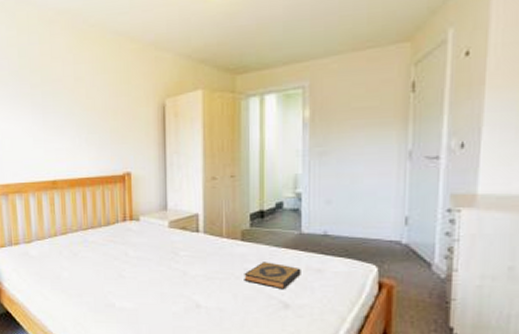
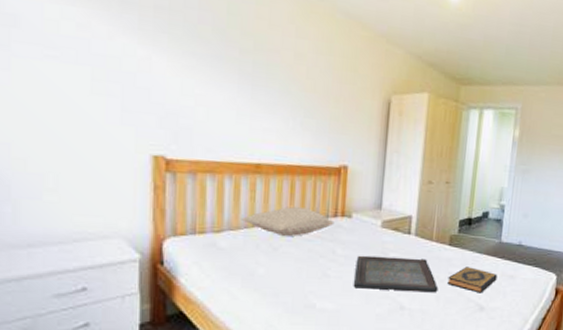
pillow: none [45,215,124,242] -> present [241,207,335,237]
serving tray: none [147,256,235,290] -> present [353,255,438,293]

